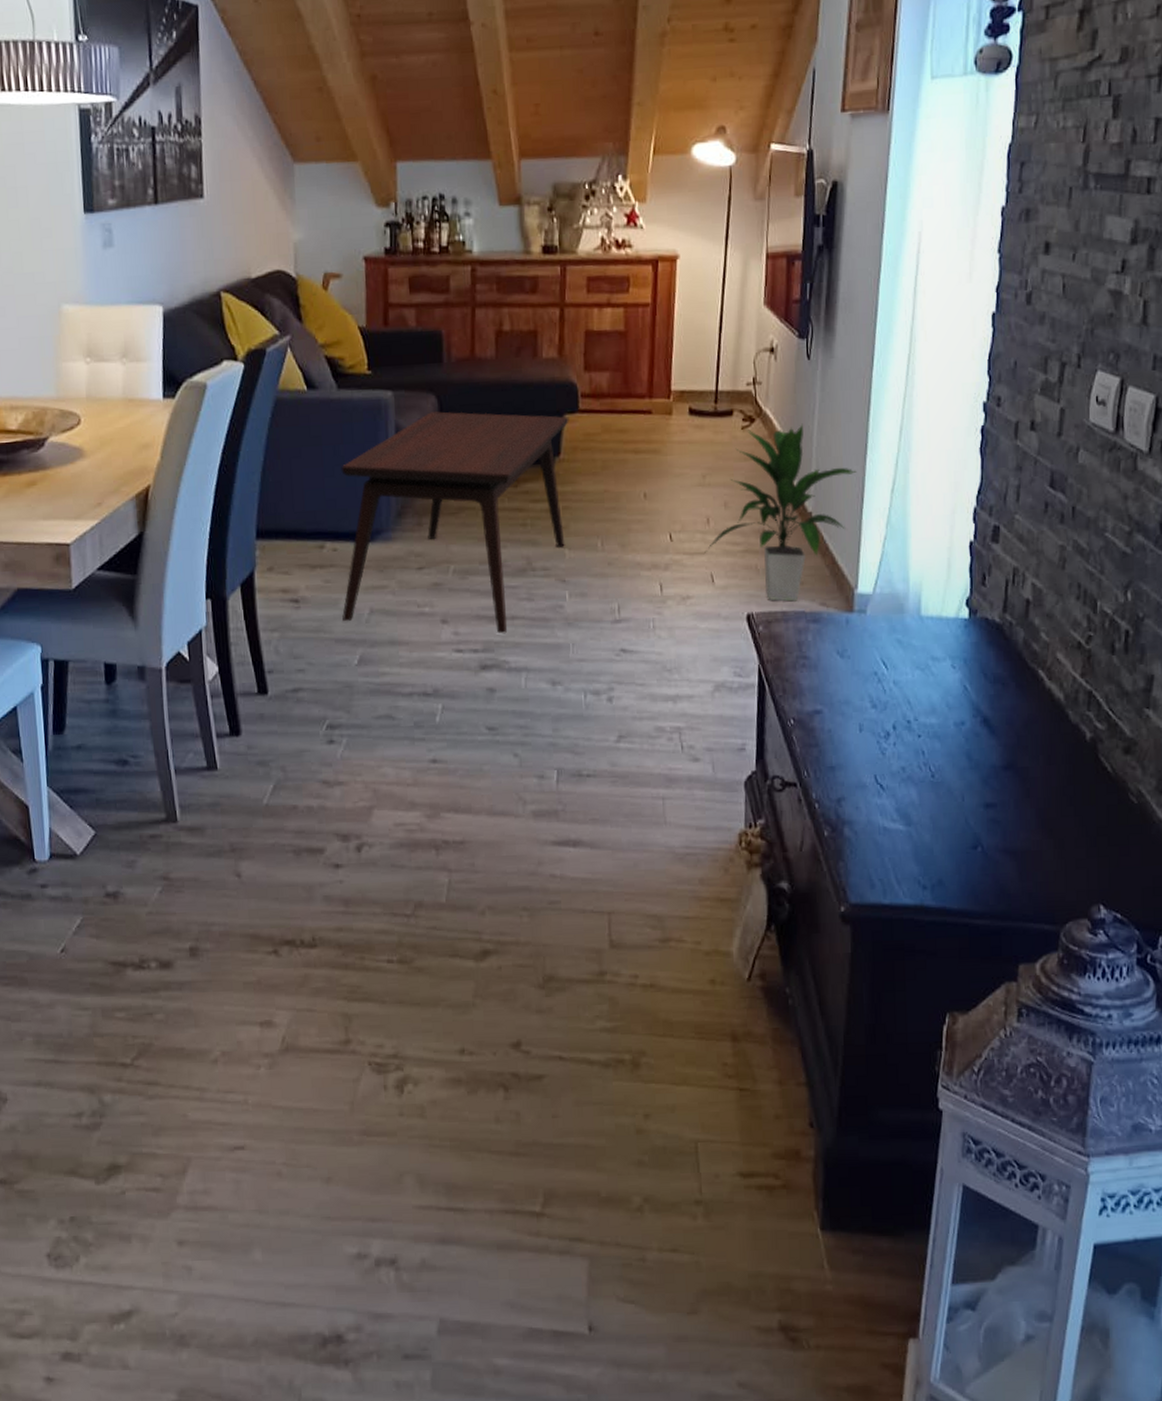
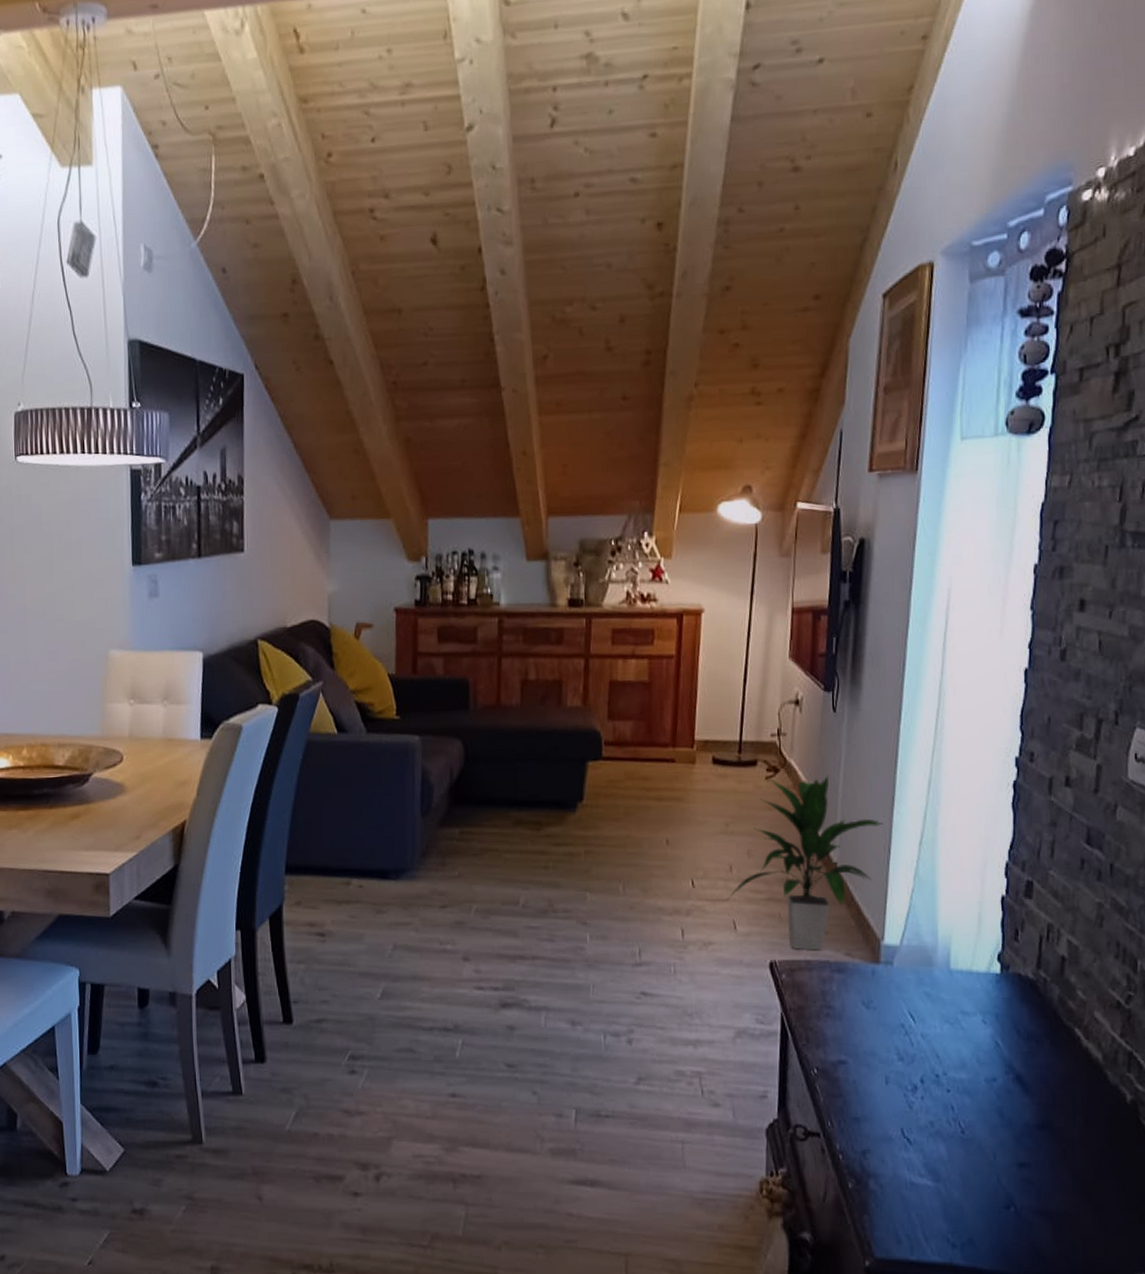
coffee table: present [341,411,569,634] -> none [366,756,593,973]

